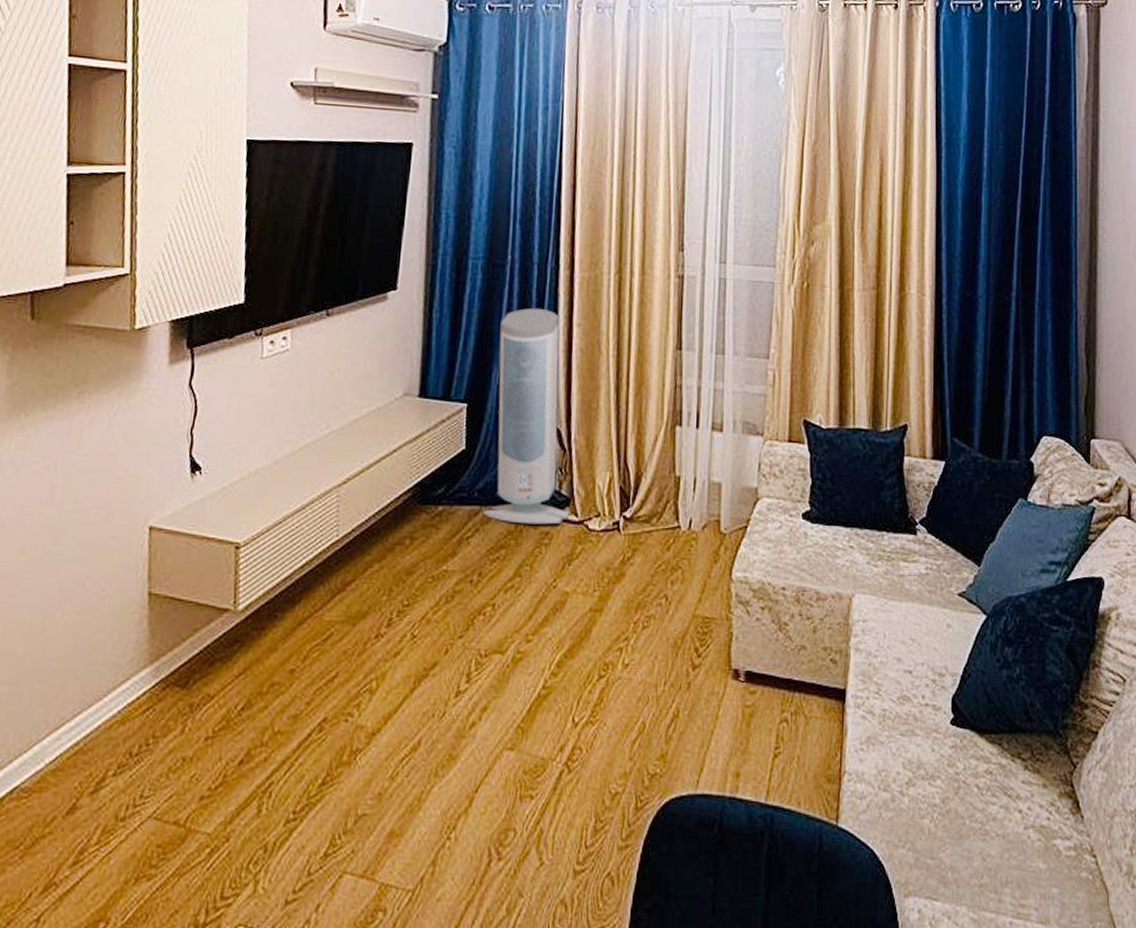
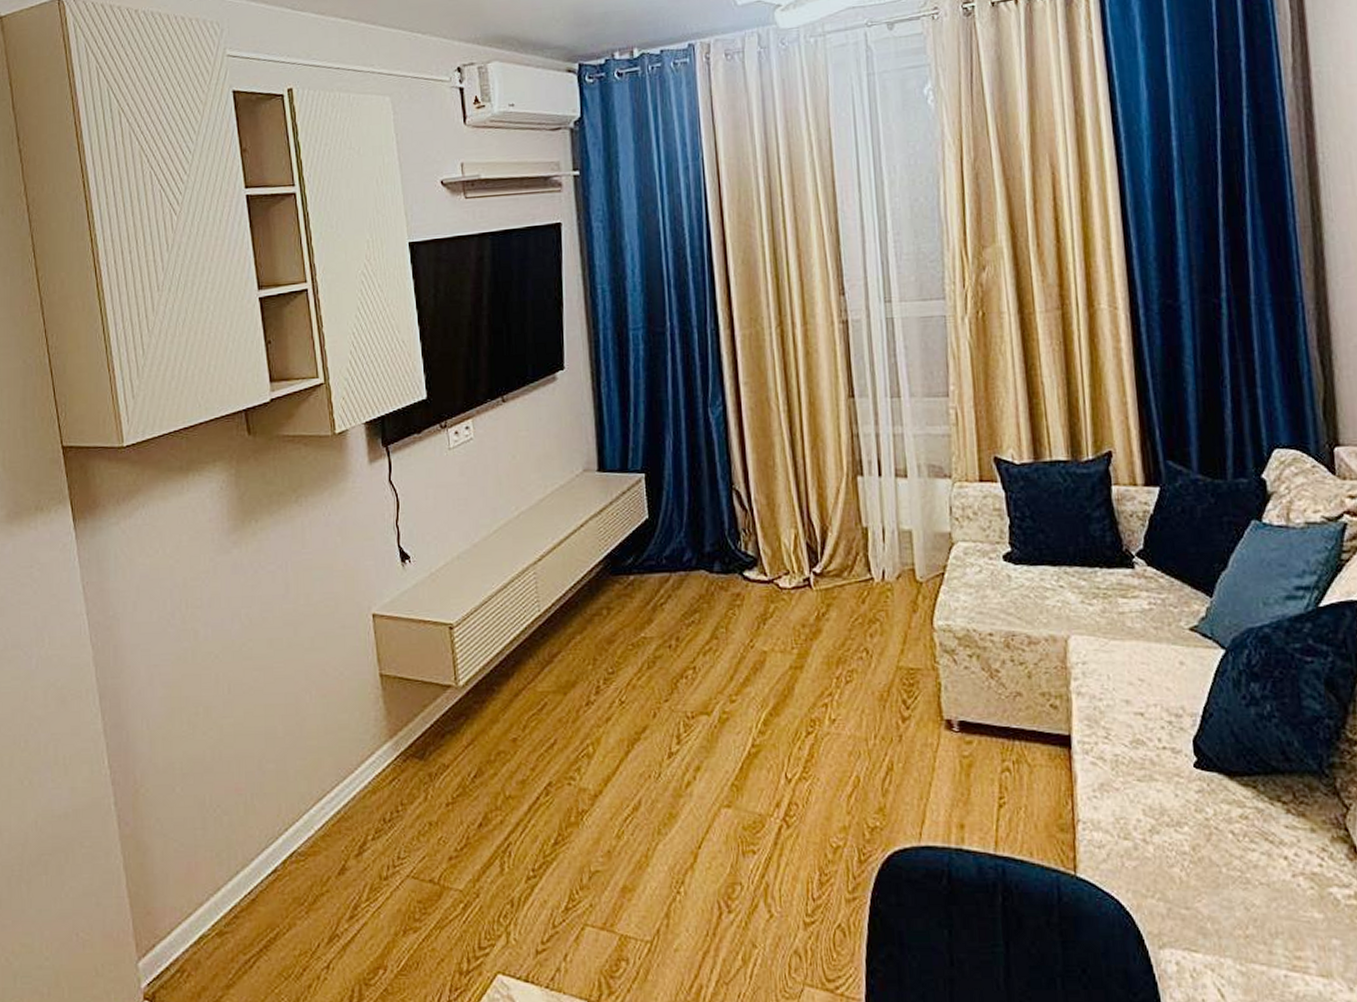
air purifier: present [483,308,570,525] -> none [667,371,759,587]

